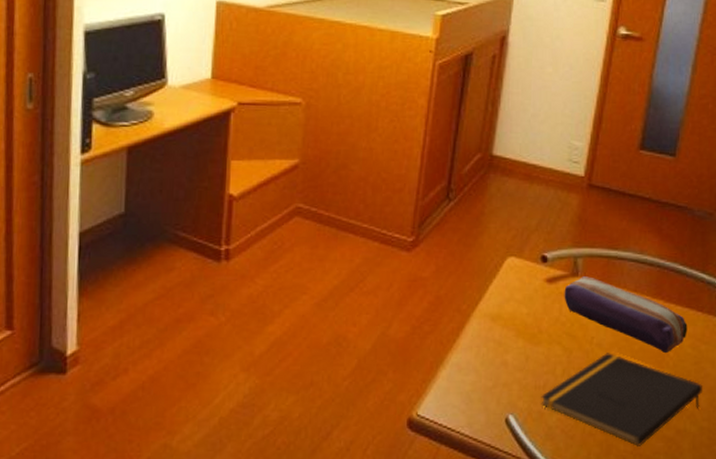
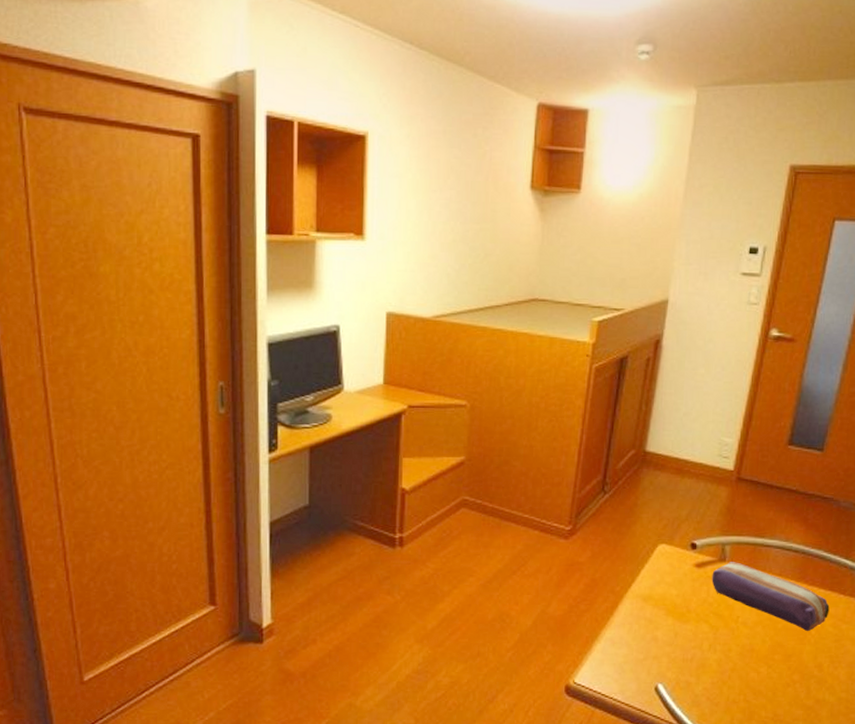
notepad: present [541,353,702,446] -> none [688,630,842,713]

